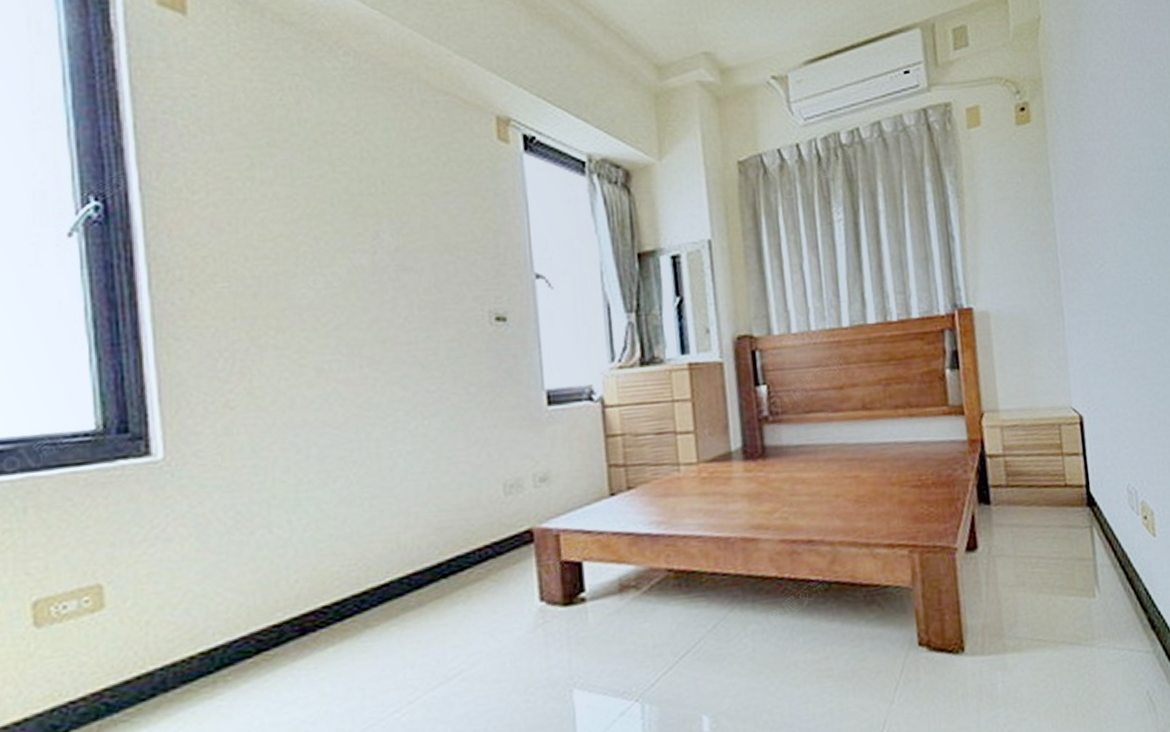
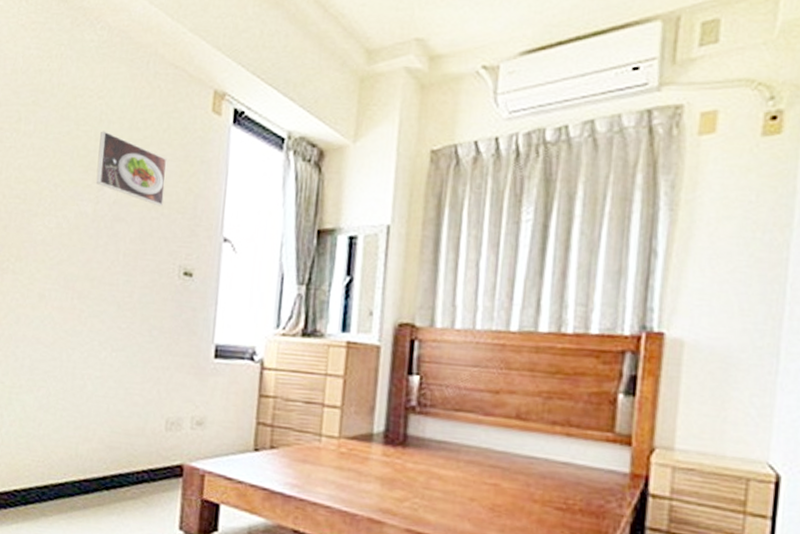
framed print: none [364,170,457,249] -> present [96,131,167,207]

